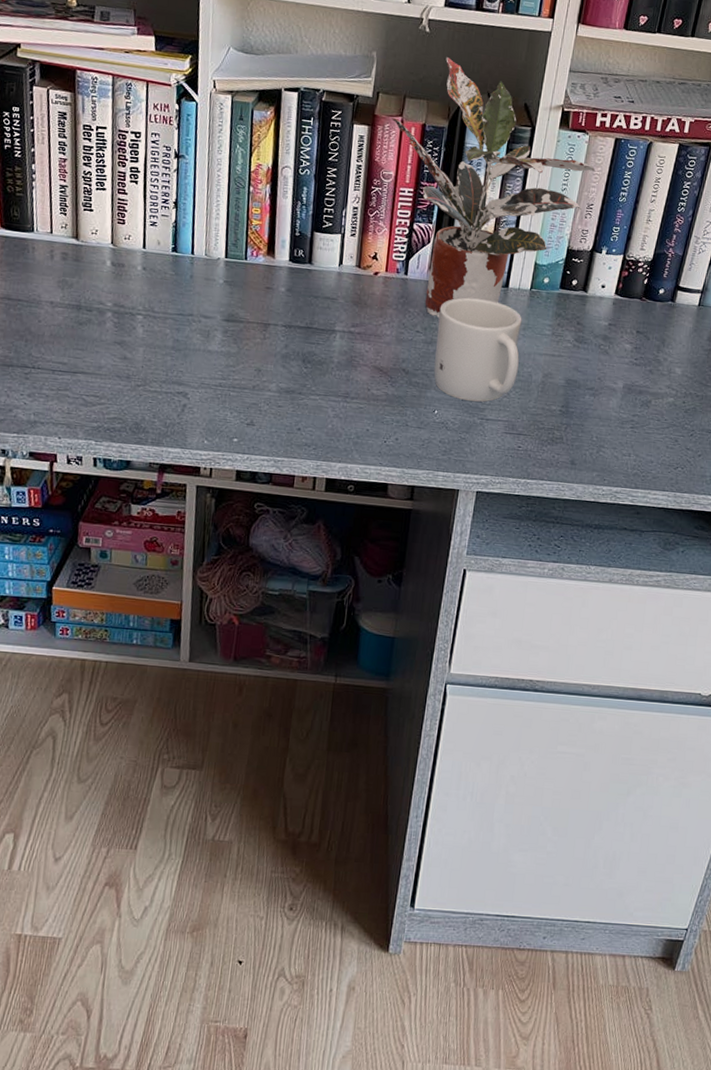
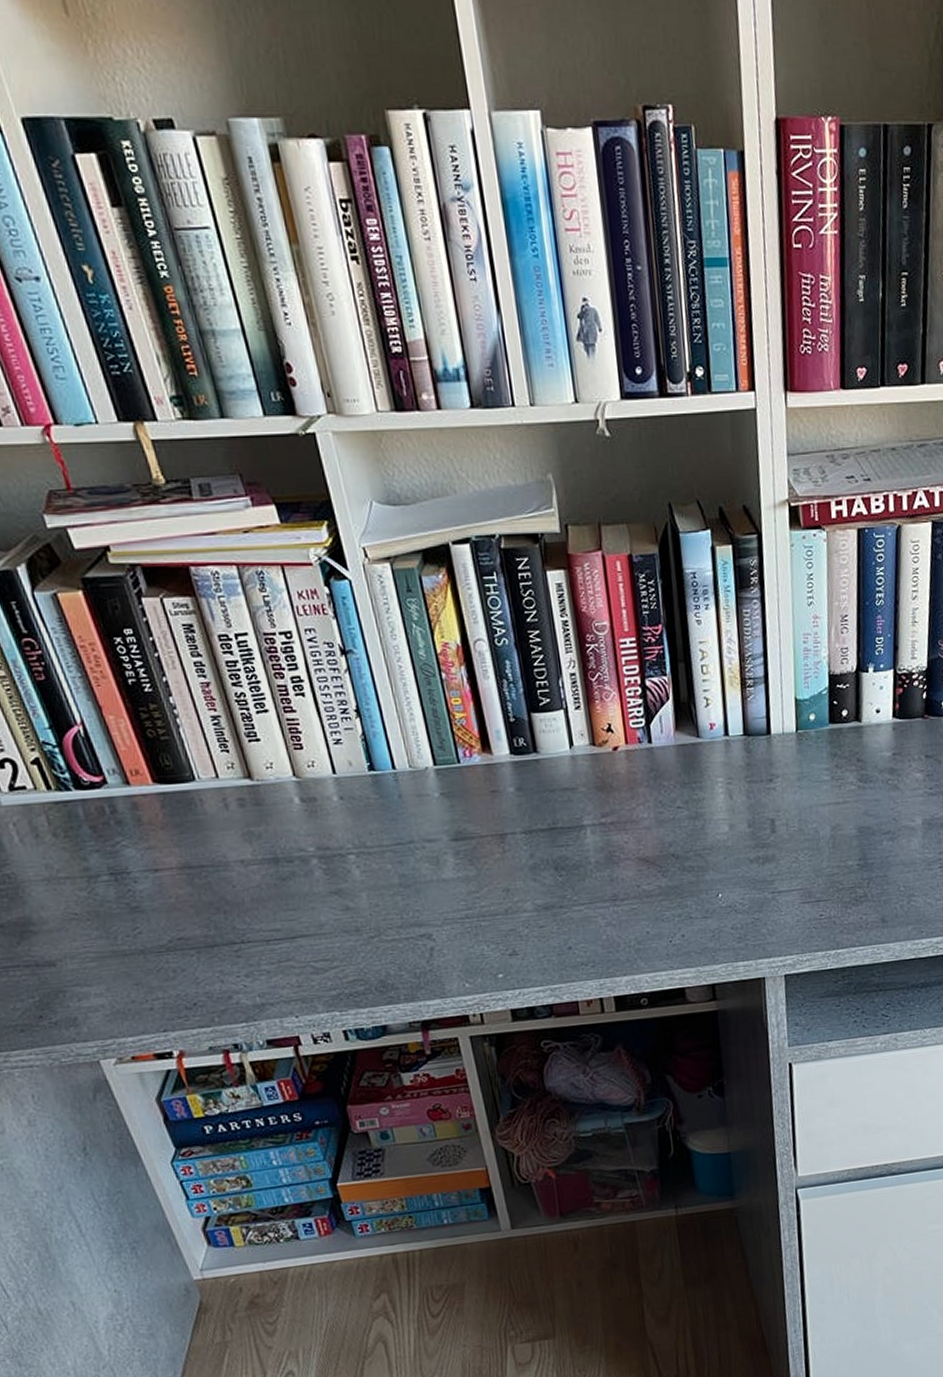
potted plant: present [391,57,596,318] -> none [590,465,843,786]
mug: present [433,297,522,402] -> none [697,753,803,876]

